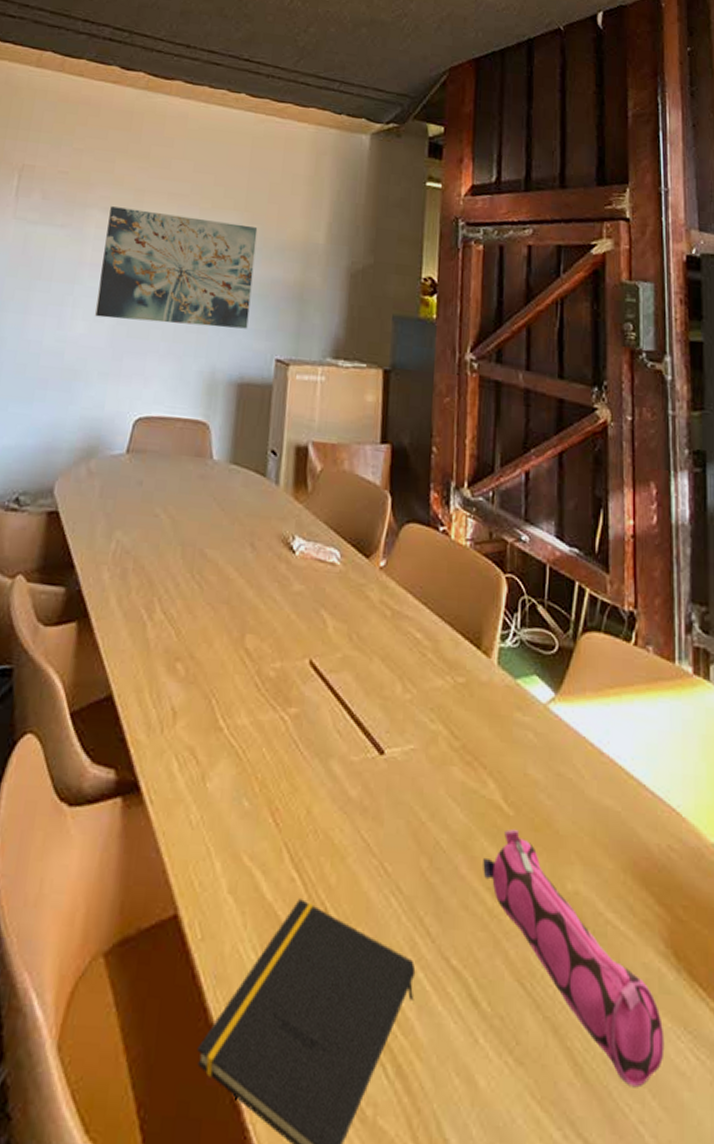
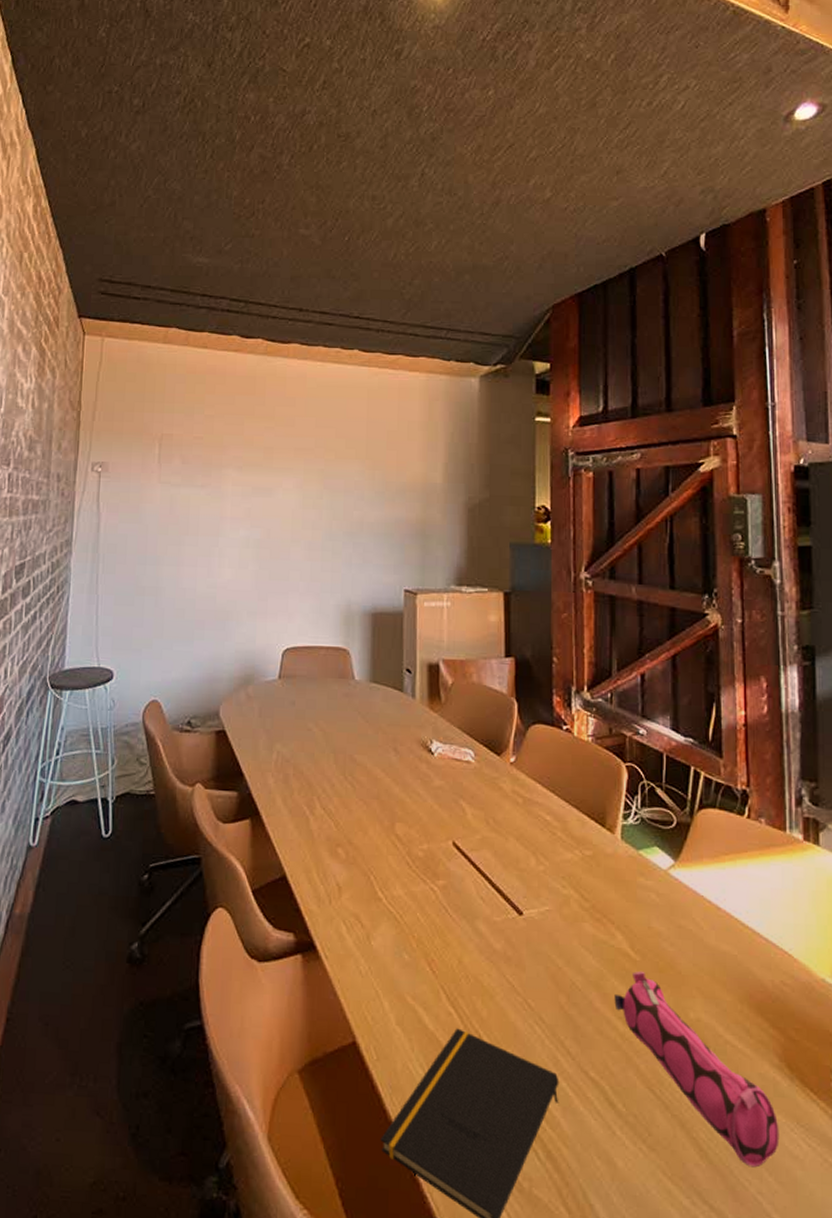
wall art: present [95,206,258,329] -> none [240,465,379,565]

